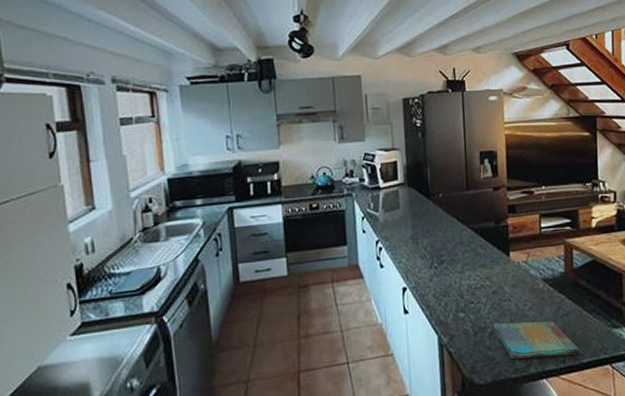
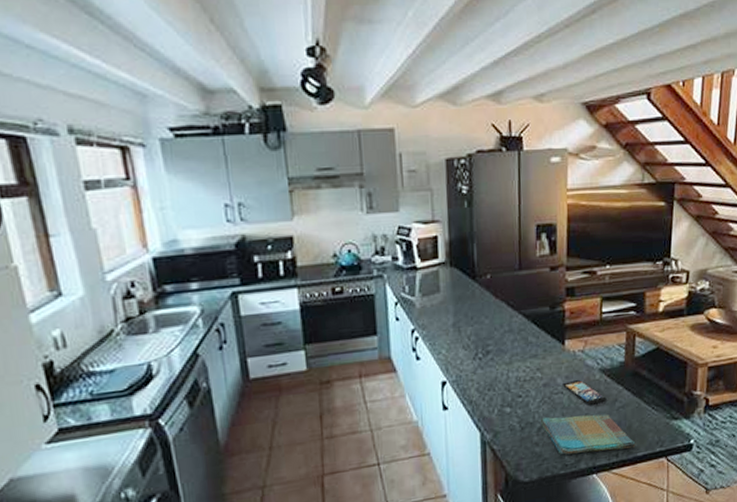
smartphone: none [510,288,551,312] -> present [563,379,607,405]

